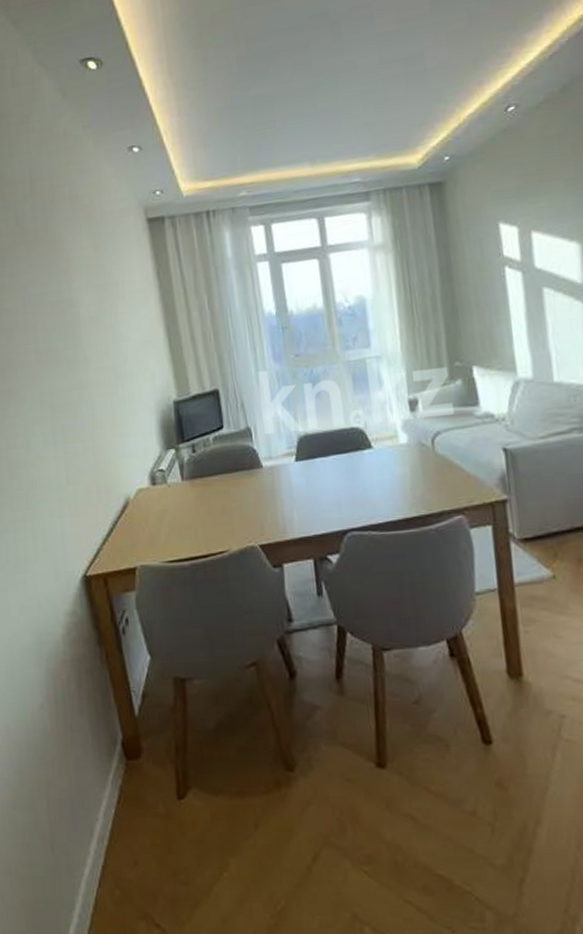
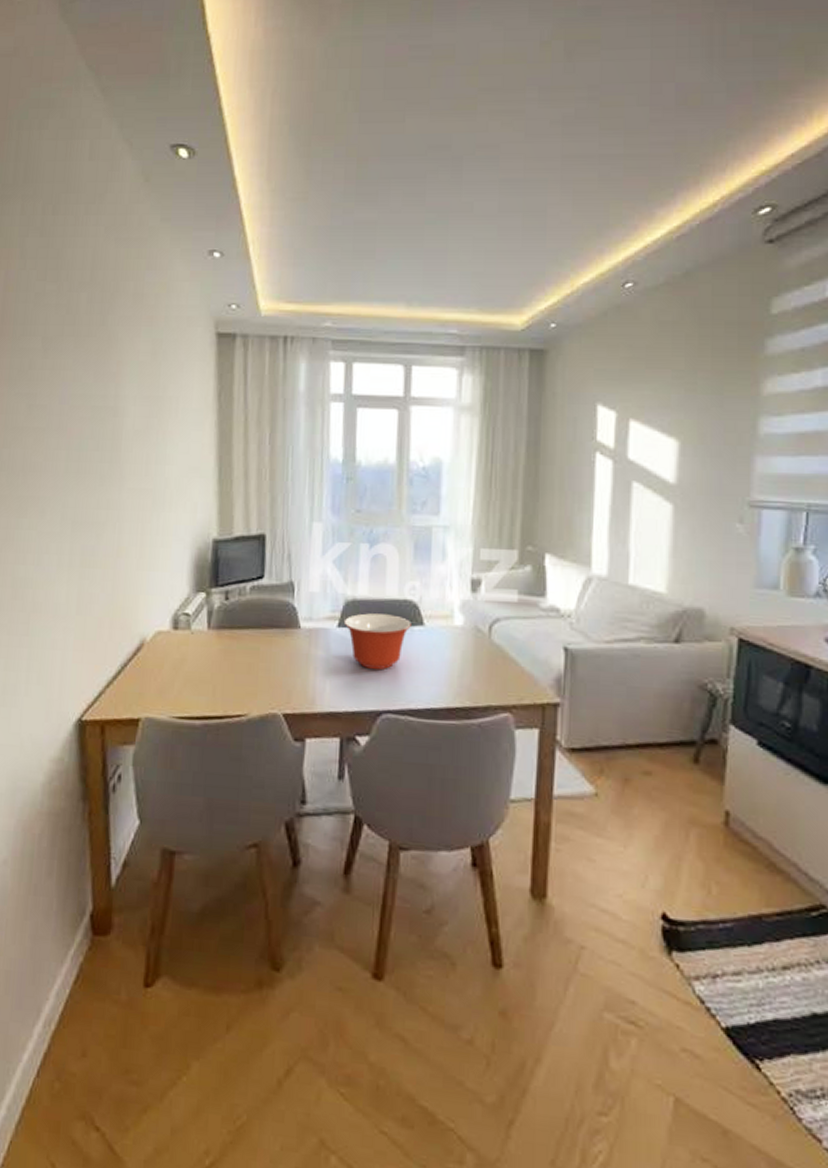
mixing bowl: none [300,443,361,495] -> present [343,613,412,670]

